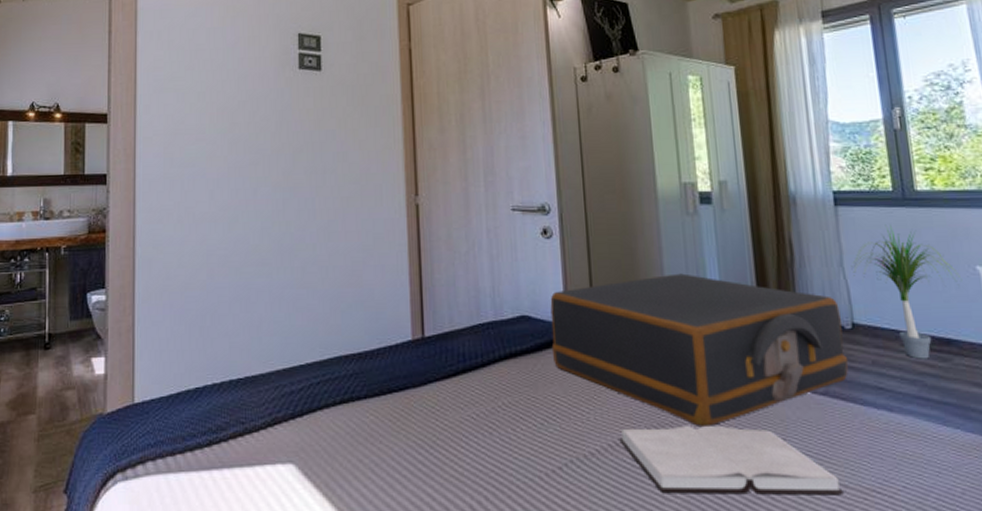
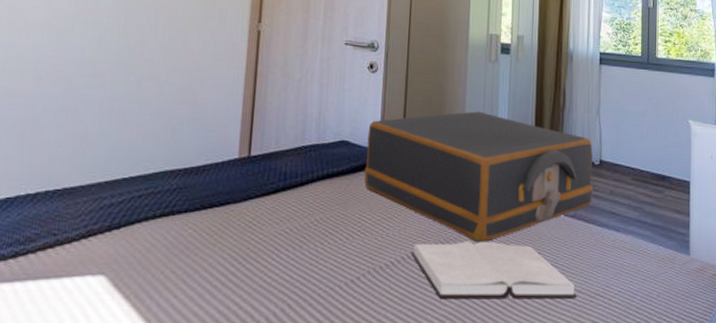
potted plant: present [852,224,960,359] -> none [606,82,678,191]

